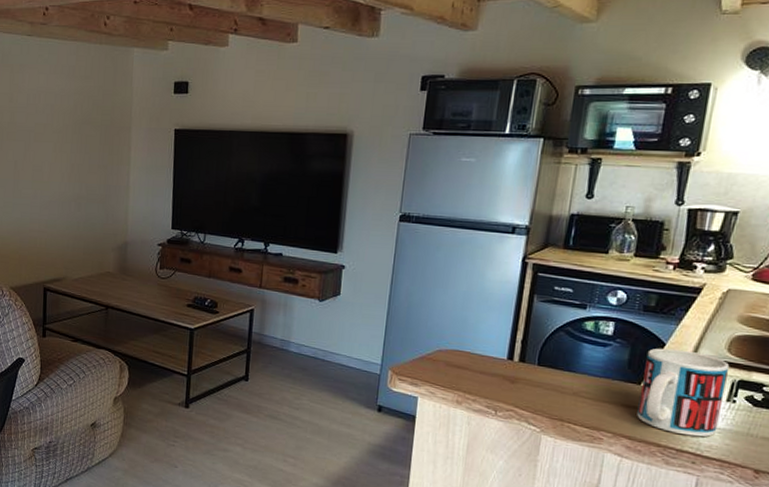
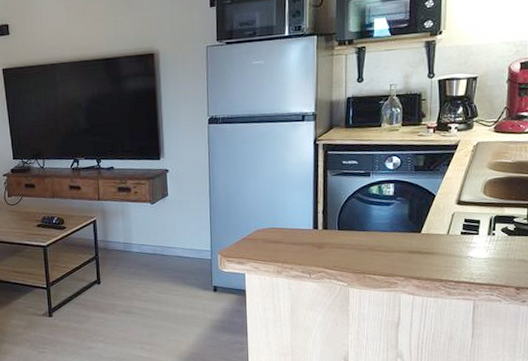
mug: present [637,348,729,437] -> none [421,198,486,269]

